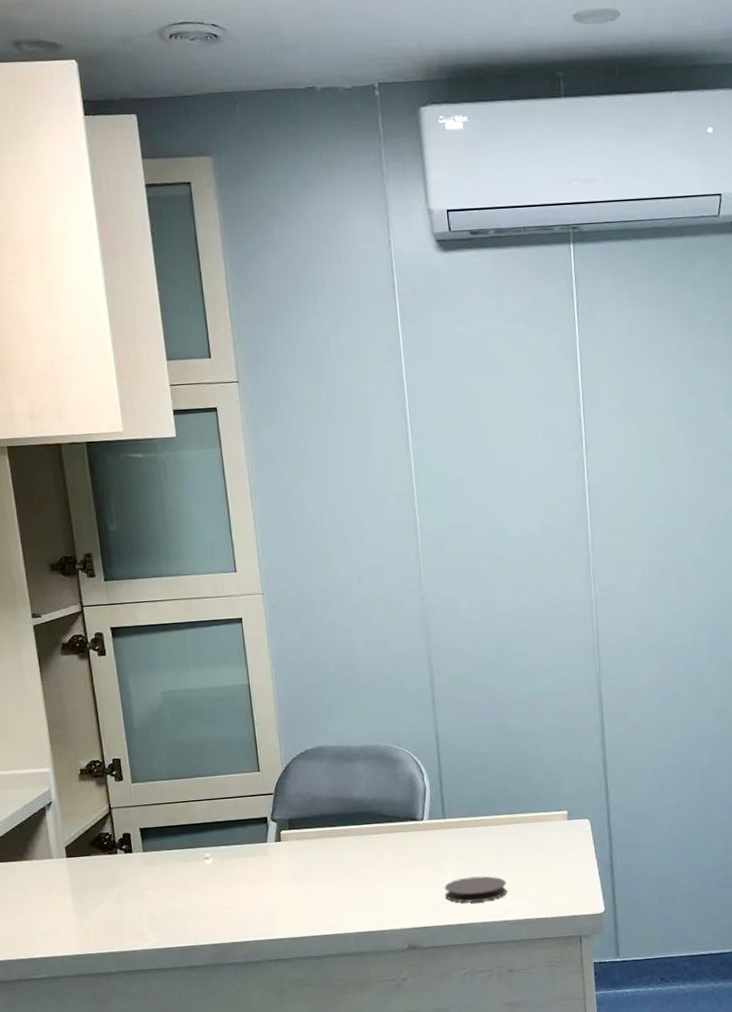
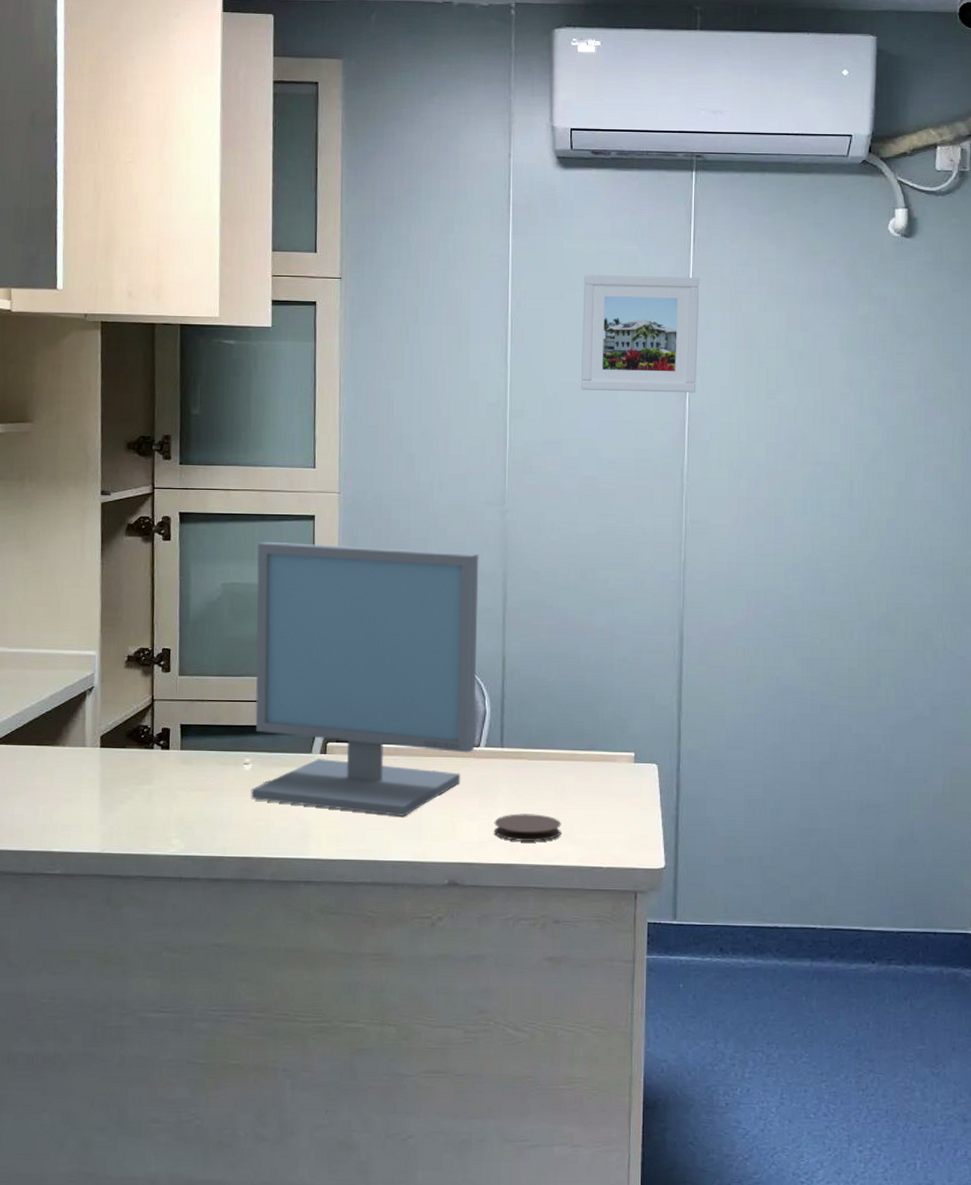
computer monitor: none [191,640,419,892] -> present [251,541,479,816]
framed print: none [475,350,593,472] -> present [581,274,700,393]

